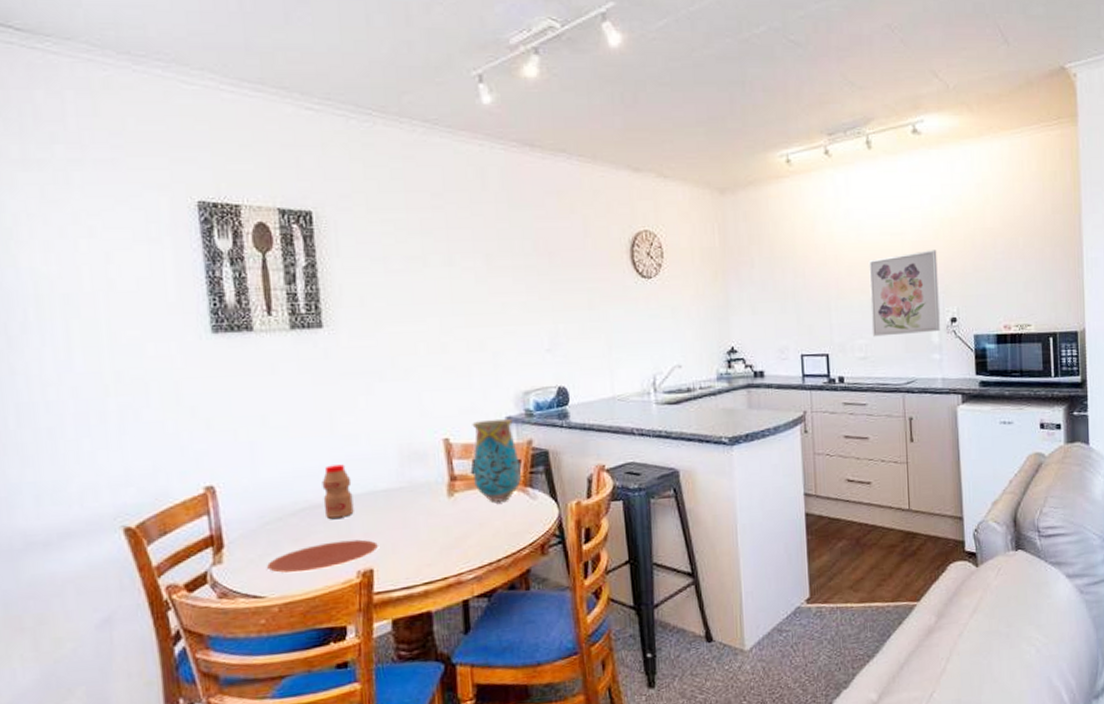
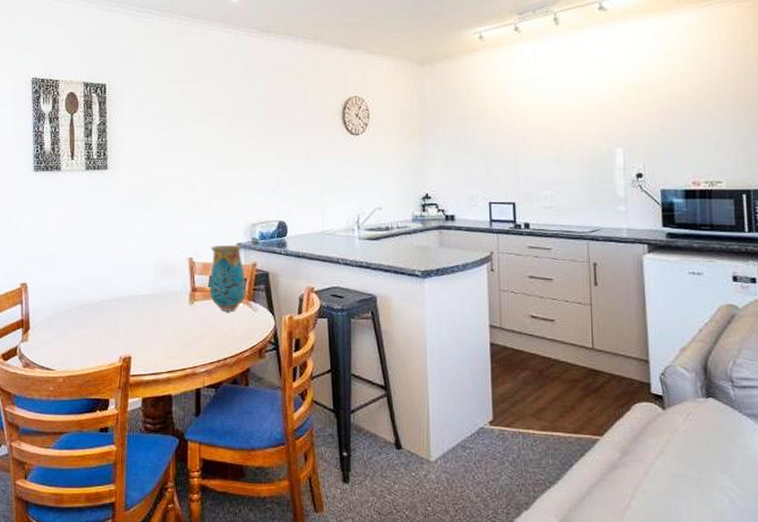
plate: present [267,539,378,573] -> none [58,332,136,354]
bottle: present [322,464,354,519] -> none [99,273,120,314]
wall art: present [869,250,940,337] -> none [555,112,625,189]

